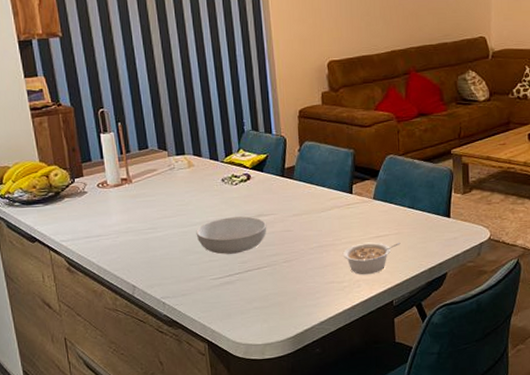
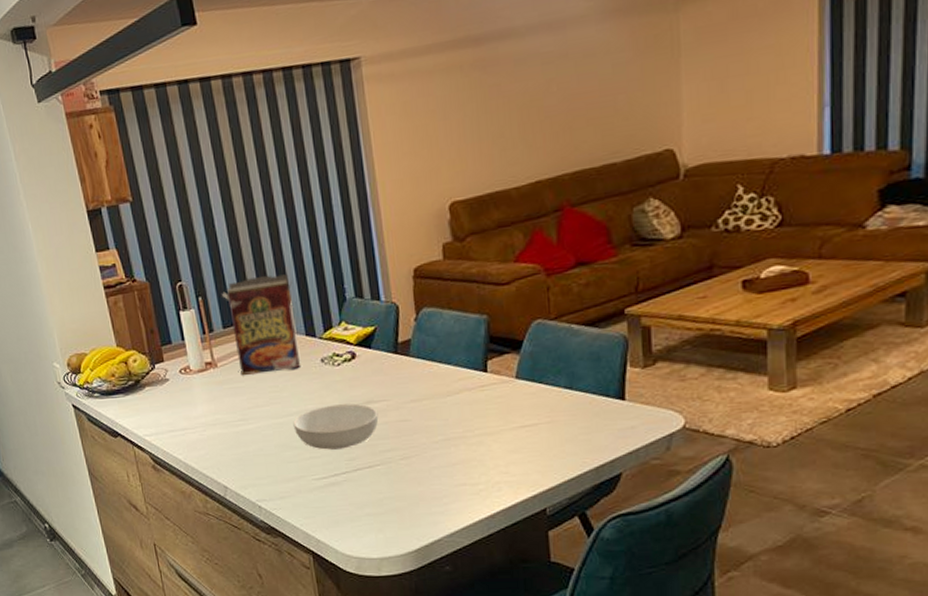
cereal box: none [139,107,205,190] -> present [222,274,301,375]
legume: present [342,242,401,275] -> none [476,433,555,476]

